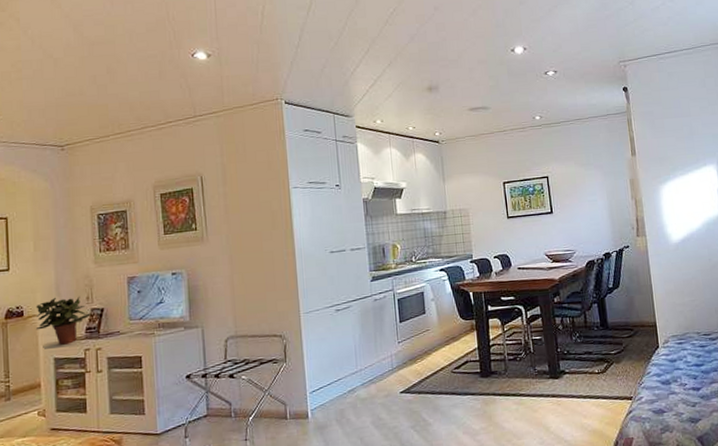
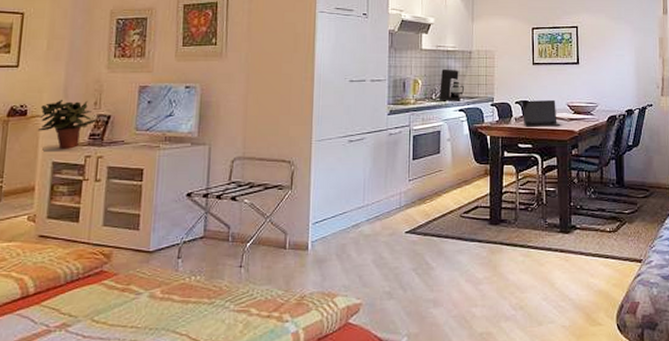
coffee maker: none [418,231,443,263] -> present [438,68,464,103]
laptop: none [501,250,541,280] -> present [523,99,561,127]

